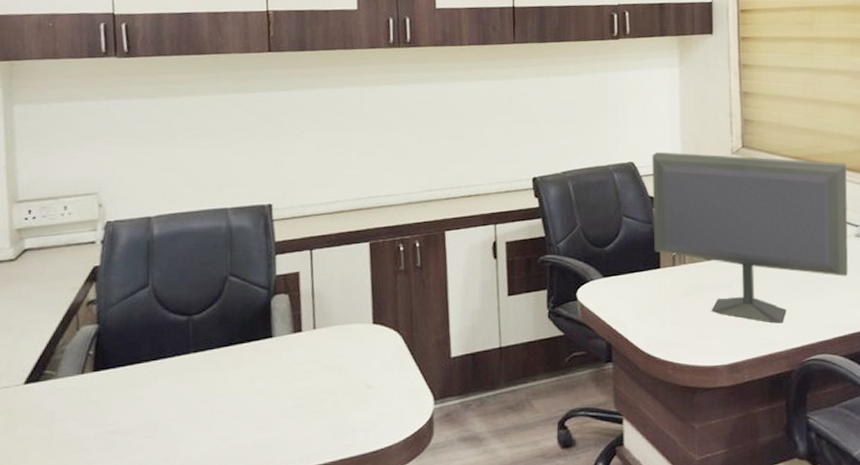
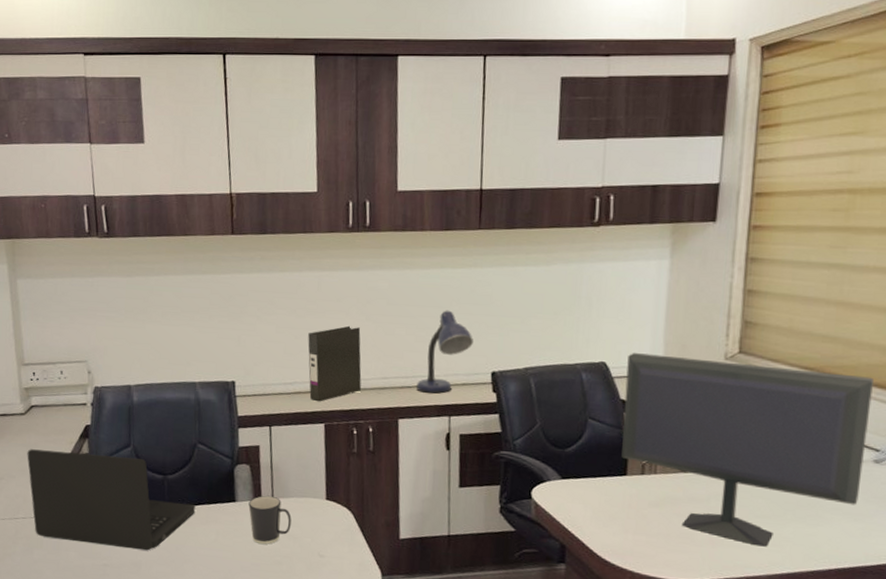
laptop: none [15,300,226,408] -> present [27,449,196,551]
mug: none [287,326,336,382] -> present [248,495,291,544]
binder: none [350,139,407,220] -> present [308,325,362,402]
desk lamp: none [461,120,514,202] -> present [415,310,473,394]

